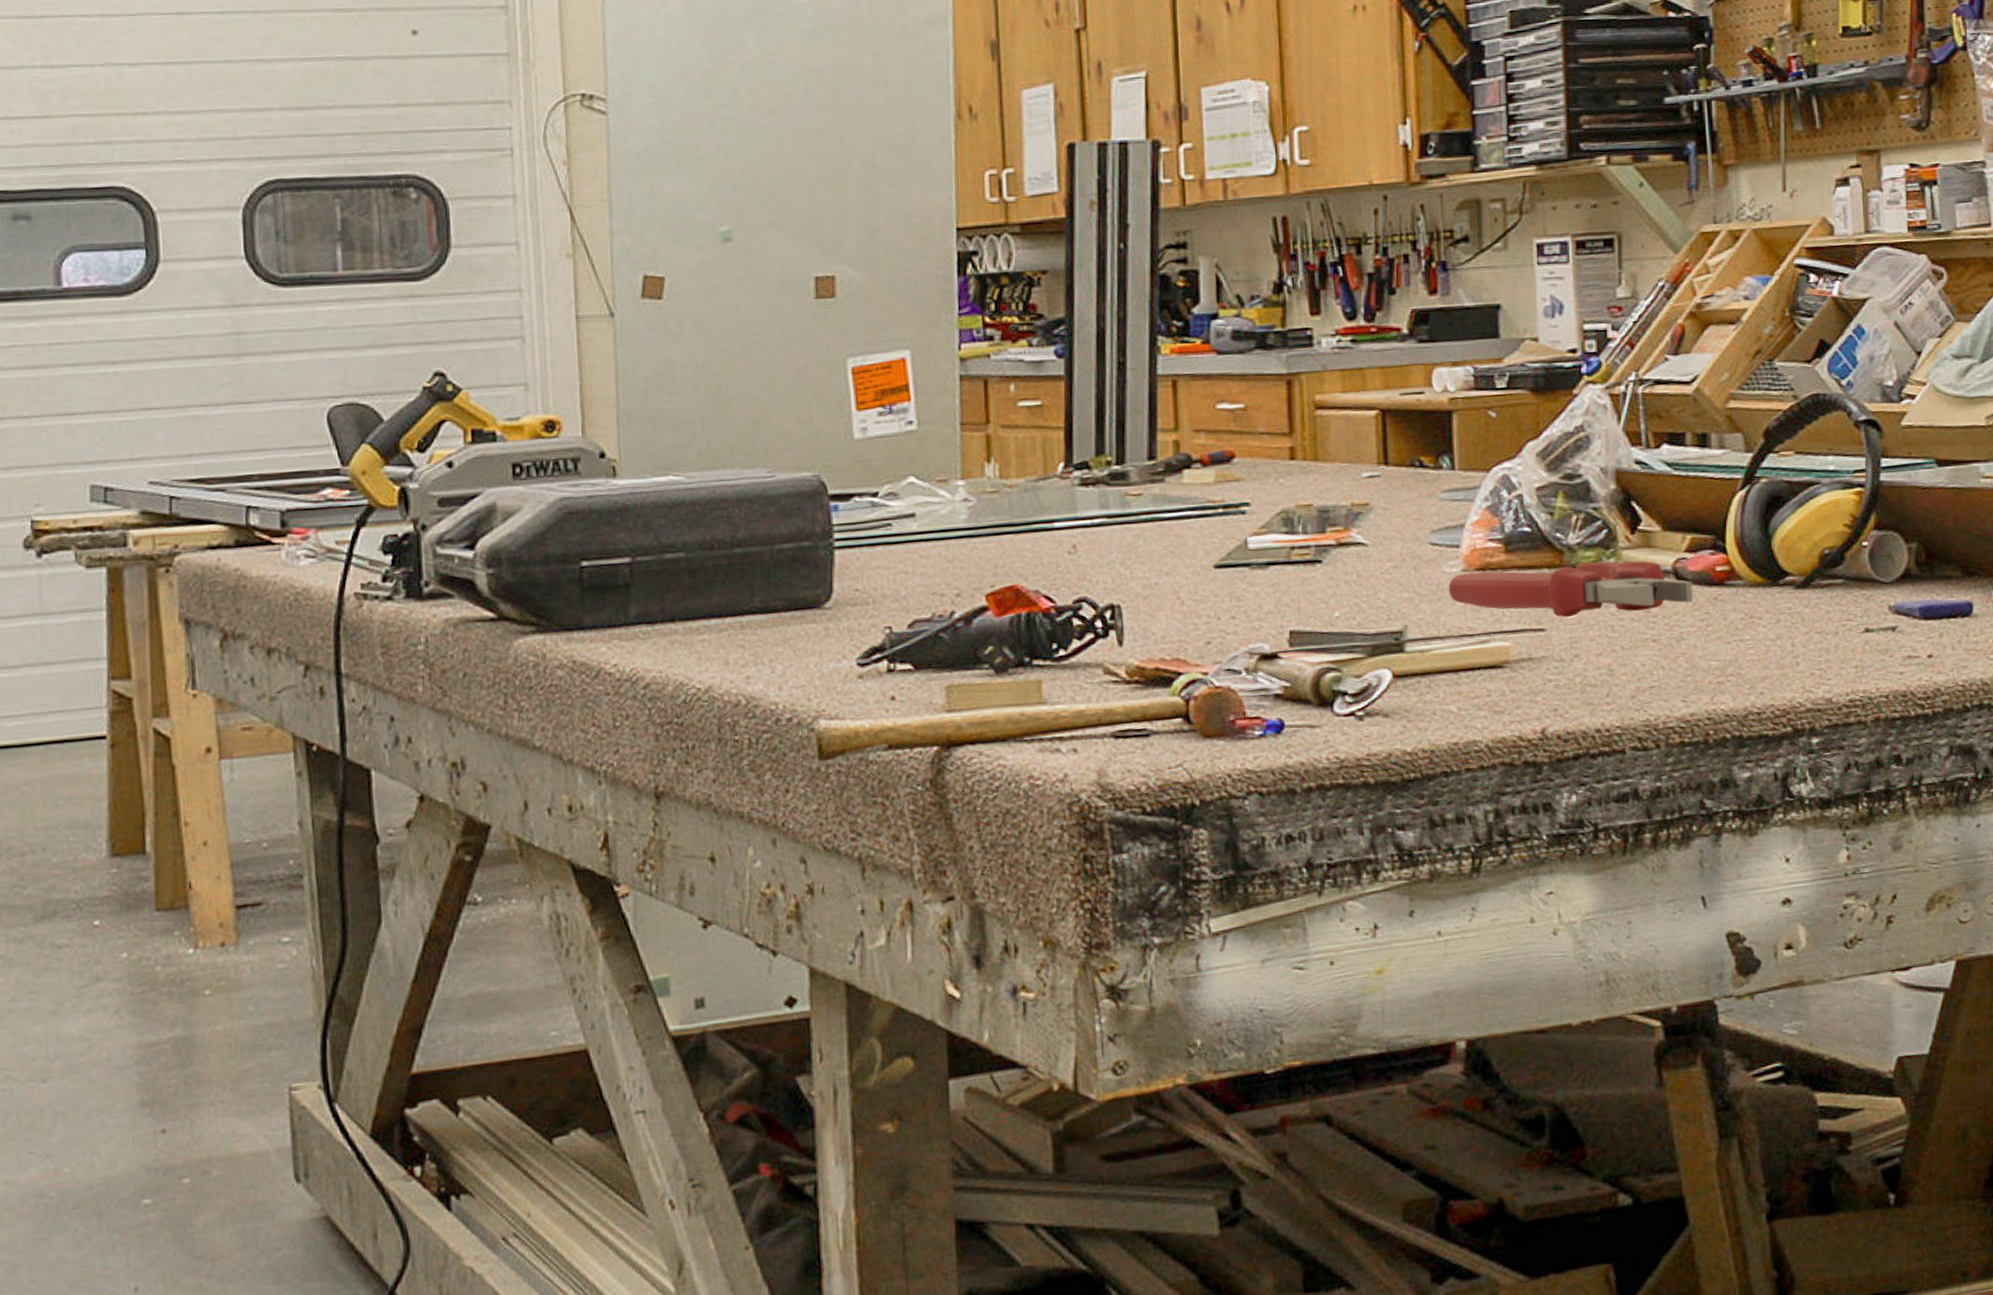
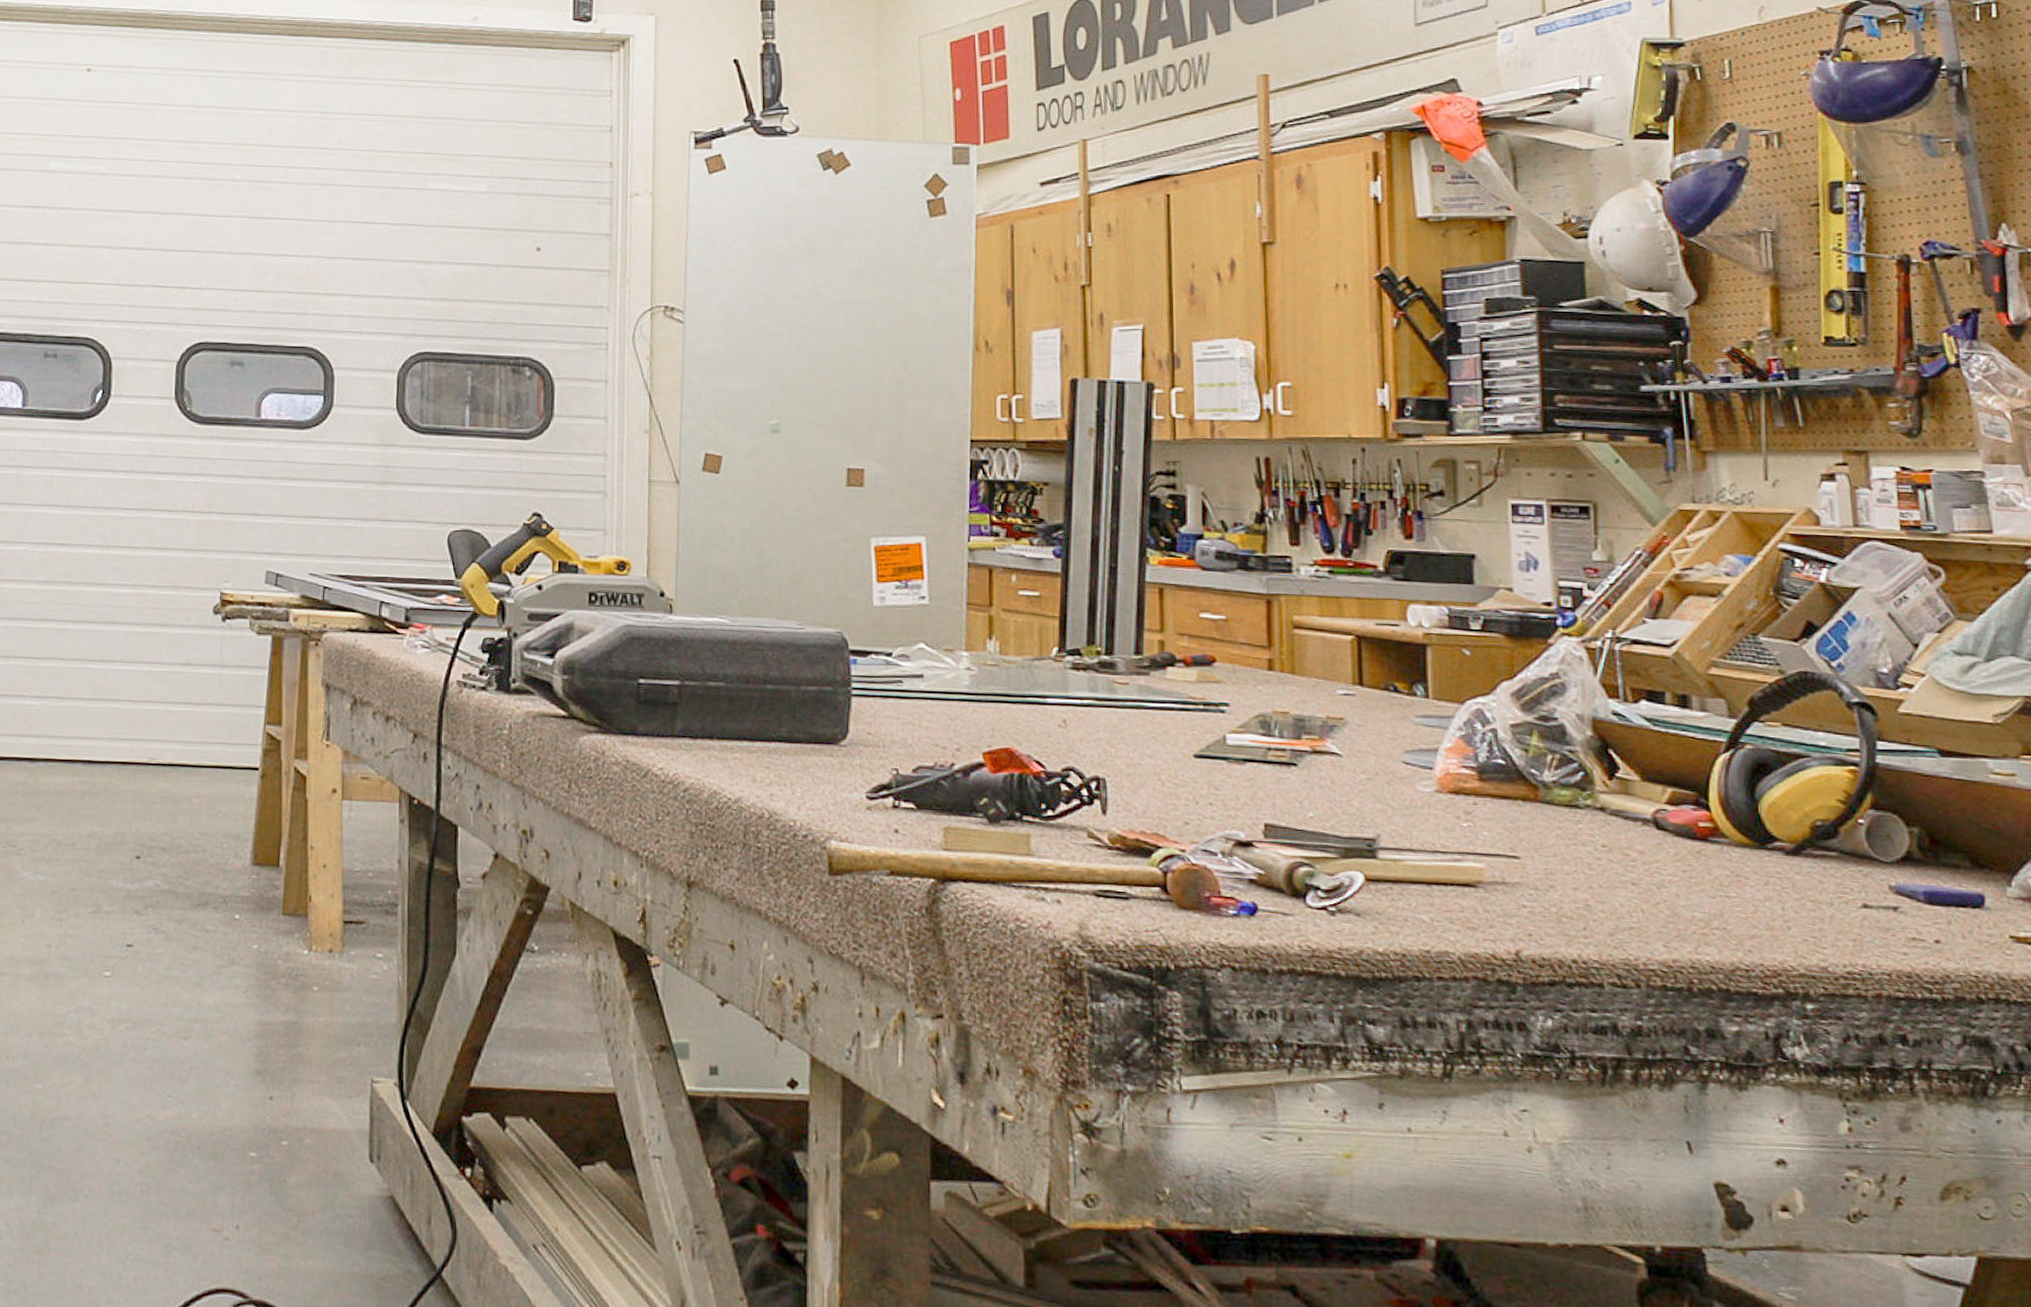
pliers: present [1448,560,1693,618] -> none [1421,793,1674,854]

